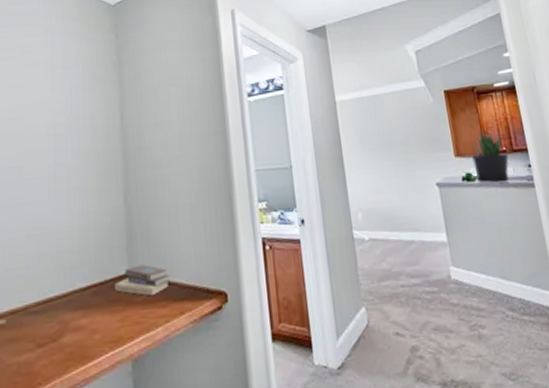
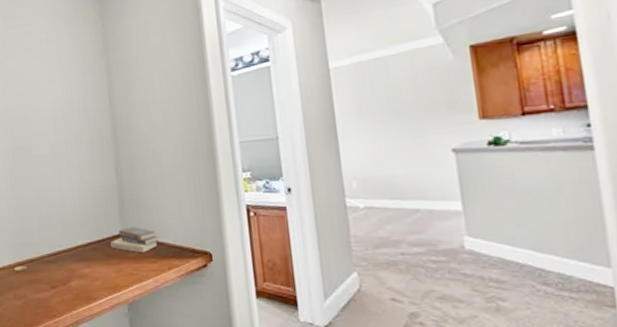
planter: present [470,129,509,185] -> none [502,86,558,148]

